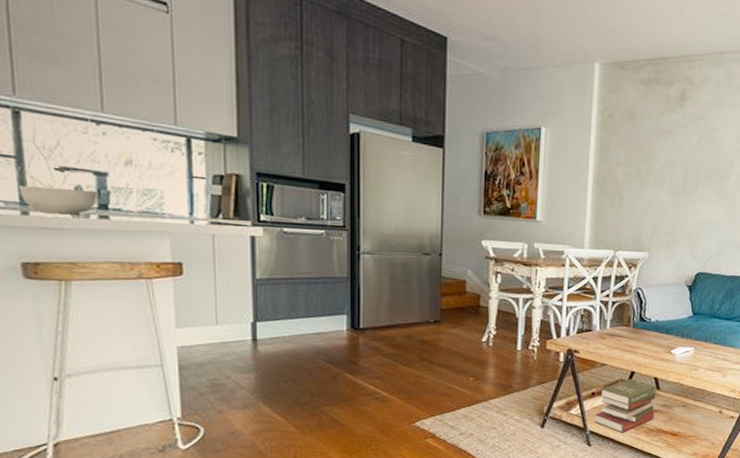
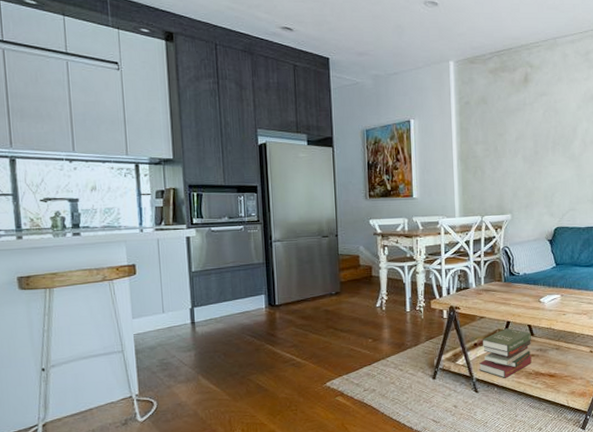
bowl: present [18,184,98,215] -> none [14,214,72,236]

